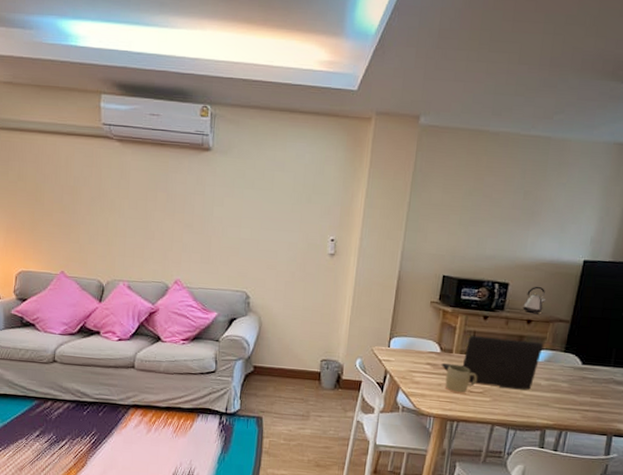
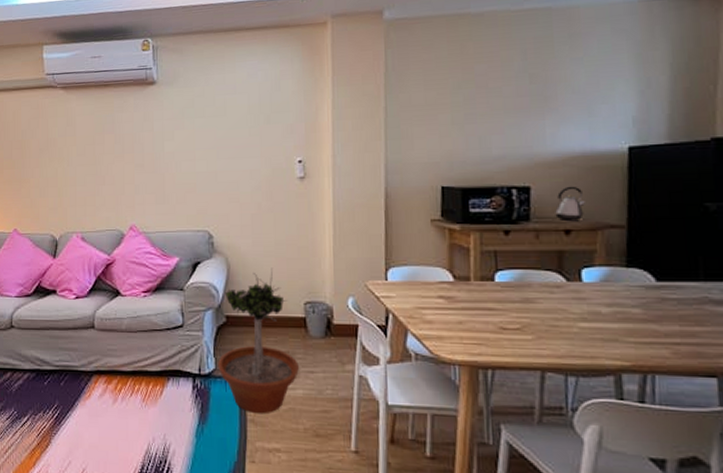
potted tree: none [242,328,310,448] -> present [218,267,299,414]
laptop: present [441,336,543,390] -> none [457,257,595,321]
mug: present [445,364,477,394] -> none [466,295,509,333]

